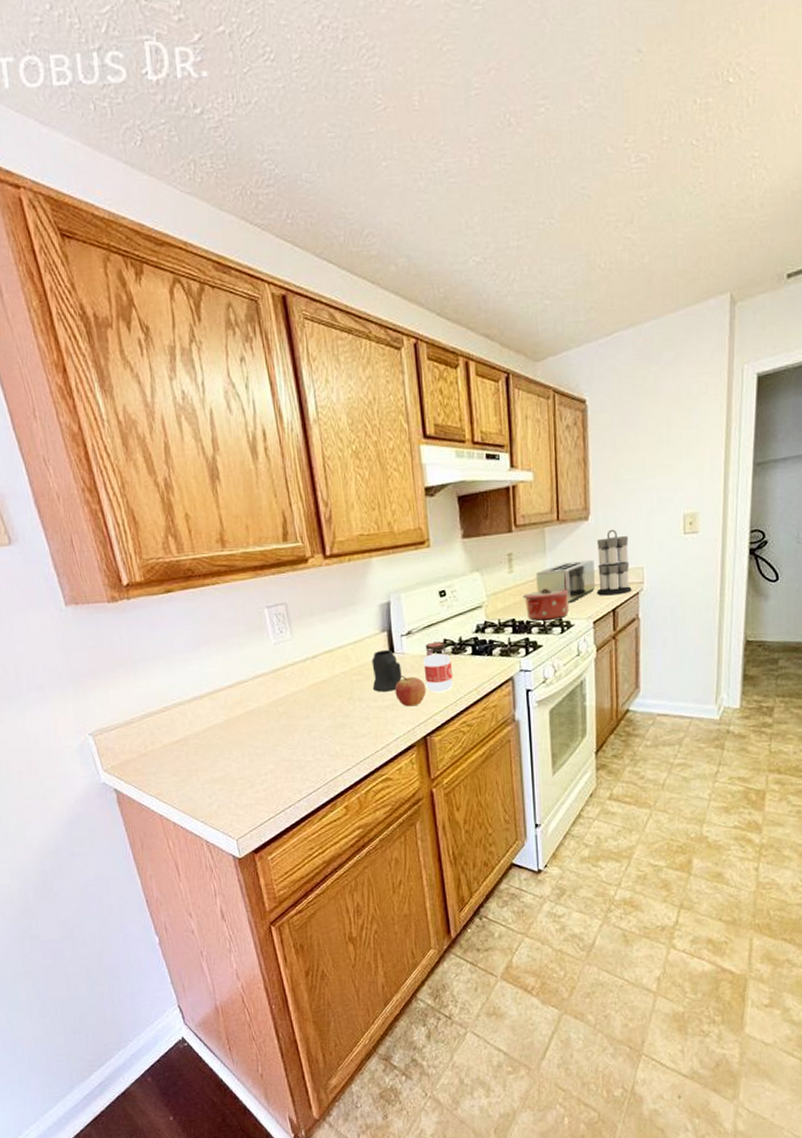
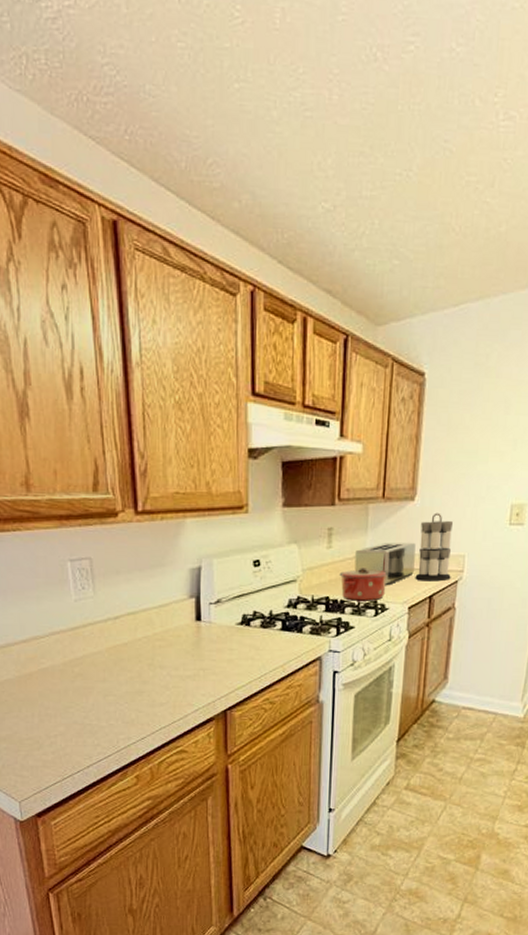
mug: present [371,649,402,692] -> none [176,616,207,661]
fruit: present [395,676,427,707] -> none [198,646,231,679]
jar: present [423,641,453,693] -> none [230,613,260,667]

